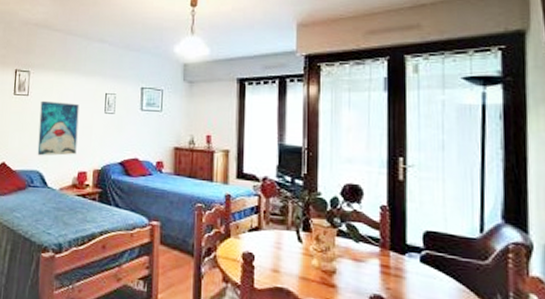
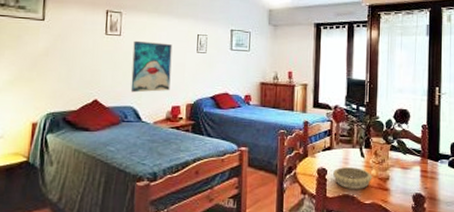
decorative bowl: none [262,253,314,283] -> present [333,167,372,189]

